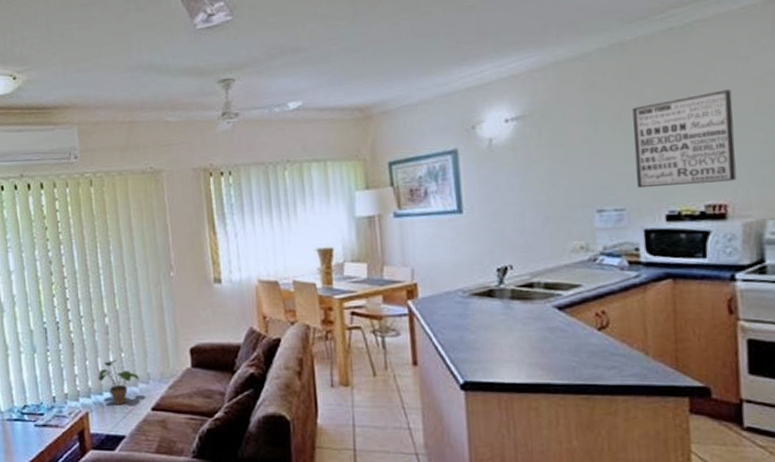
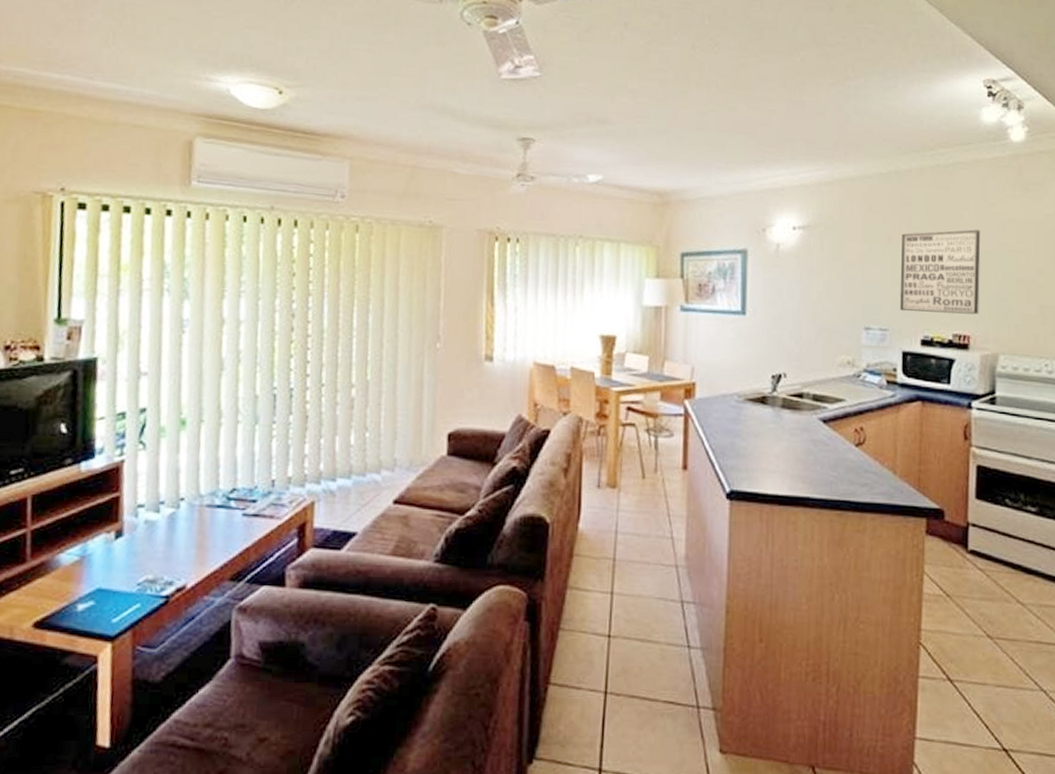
potted plant: present [98,360,140,405] -> none [332,440,384,495]

